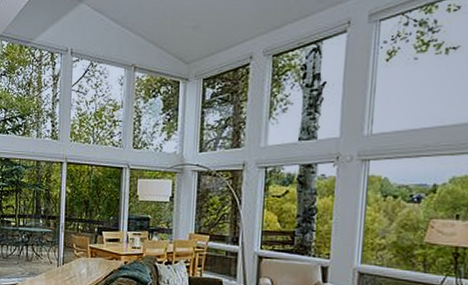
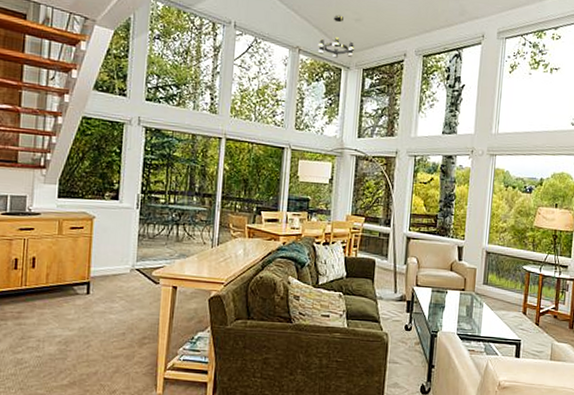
chandelier: none [153,25,194,71] -> present [317,14,355,58]

